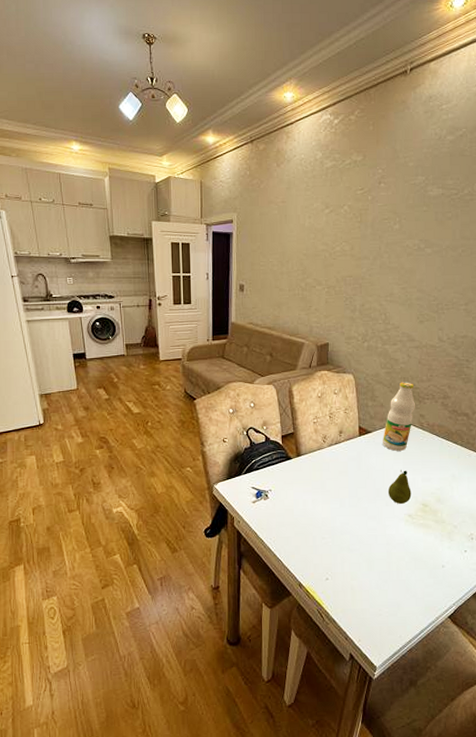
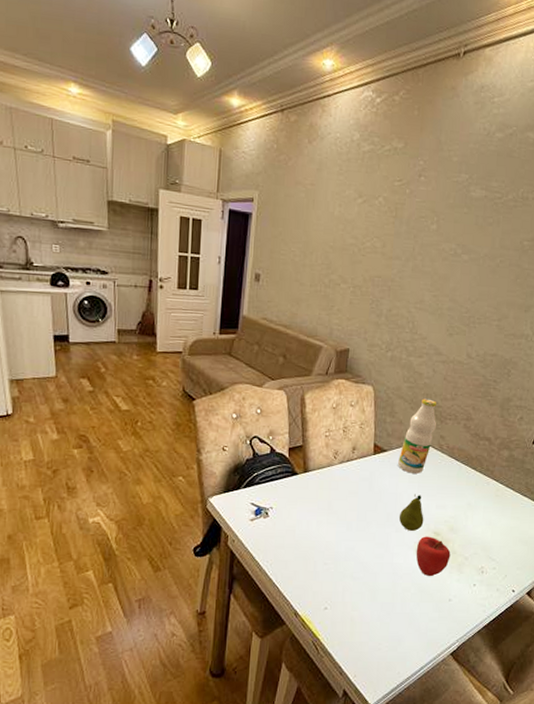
apple: none [406,508,440,546] -> present [416,536,451,577]

